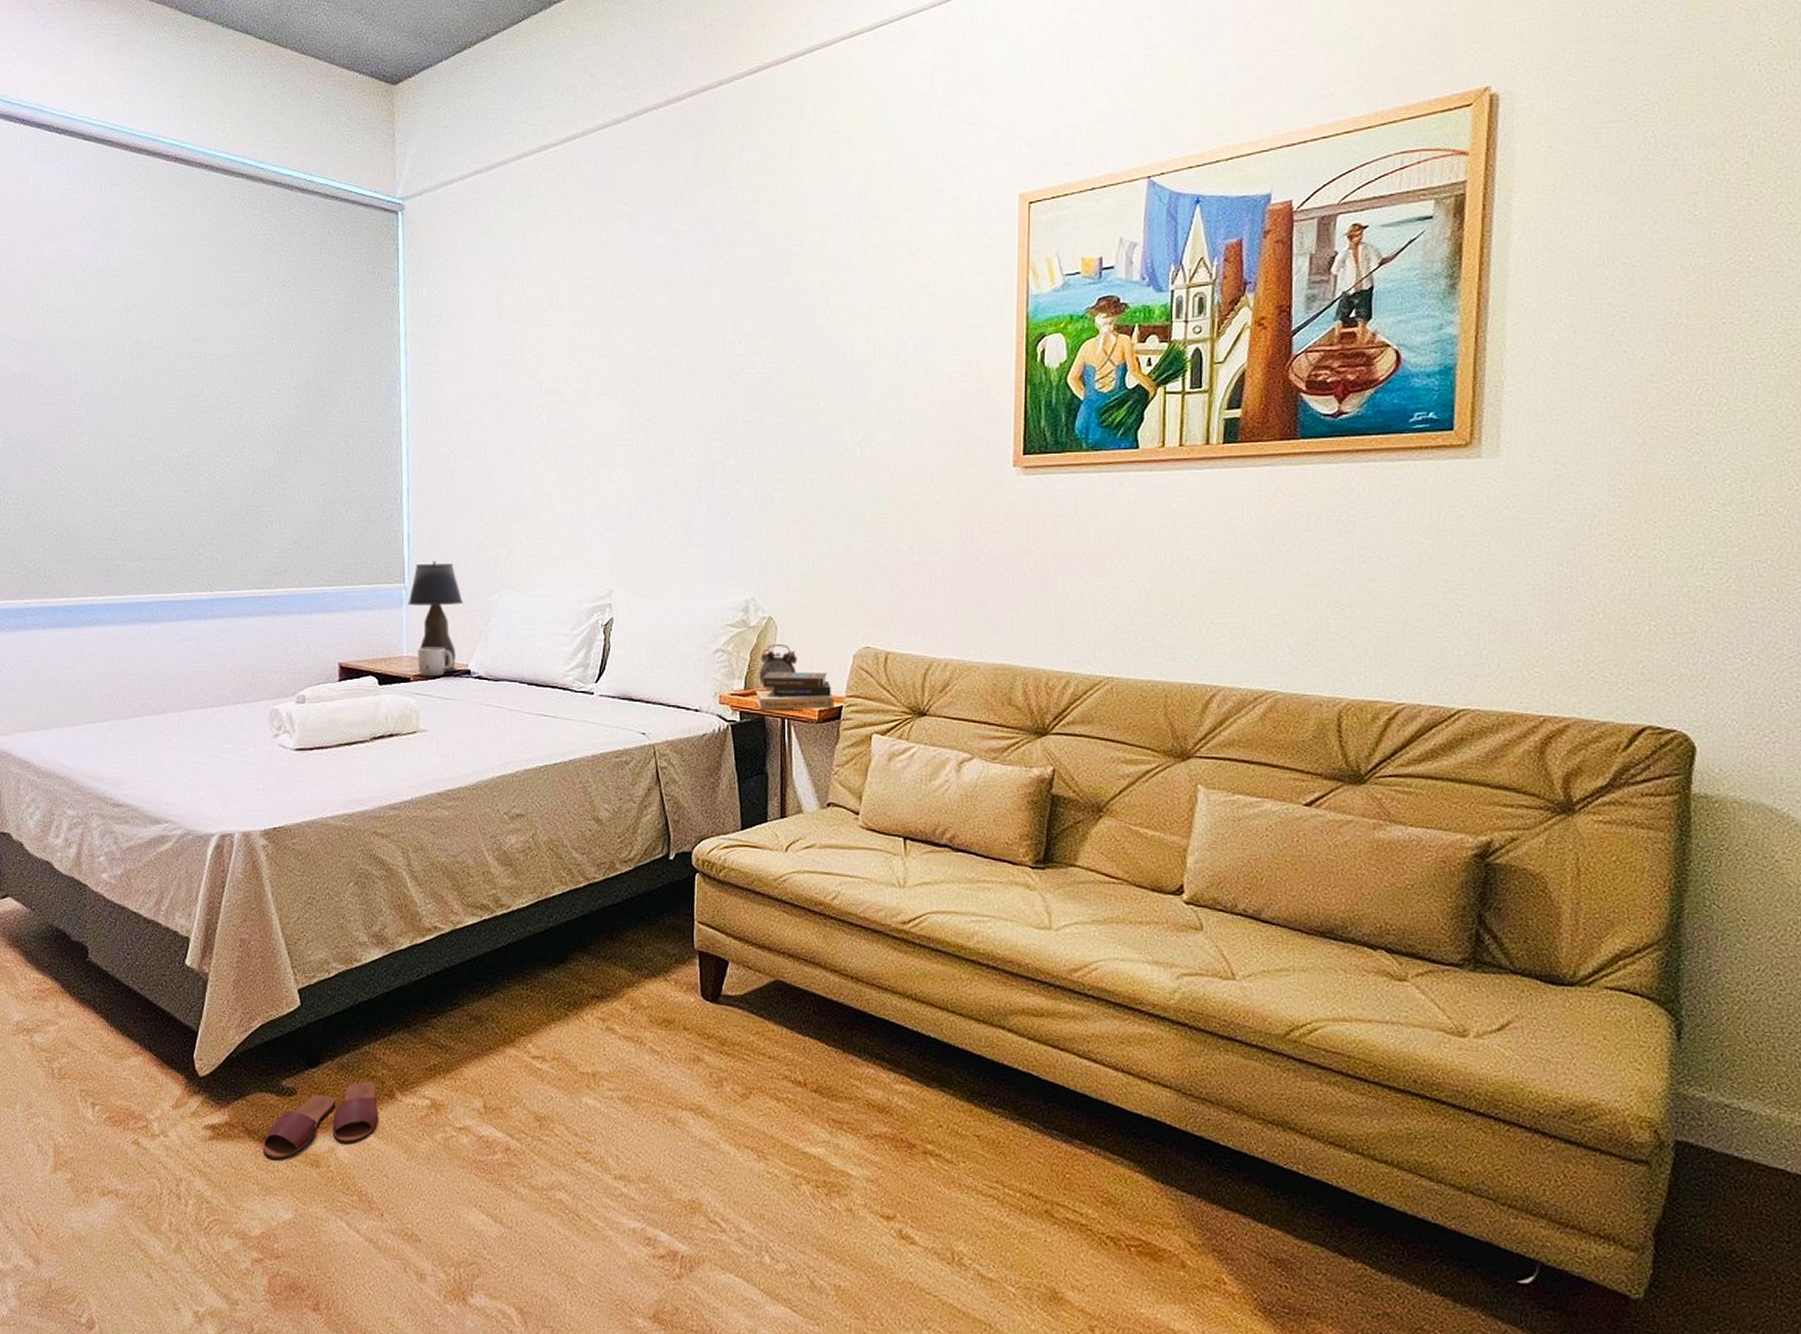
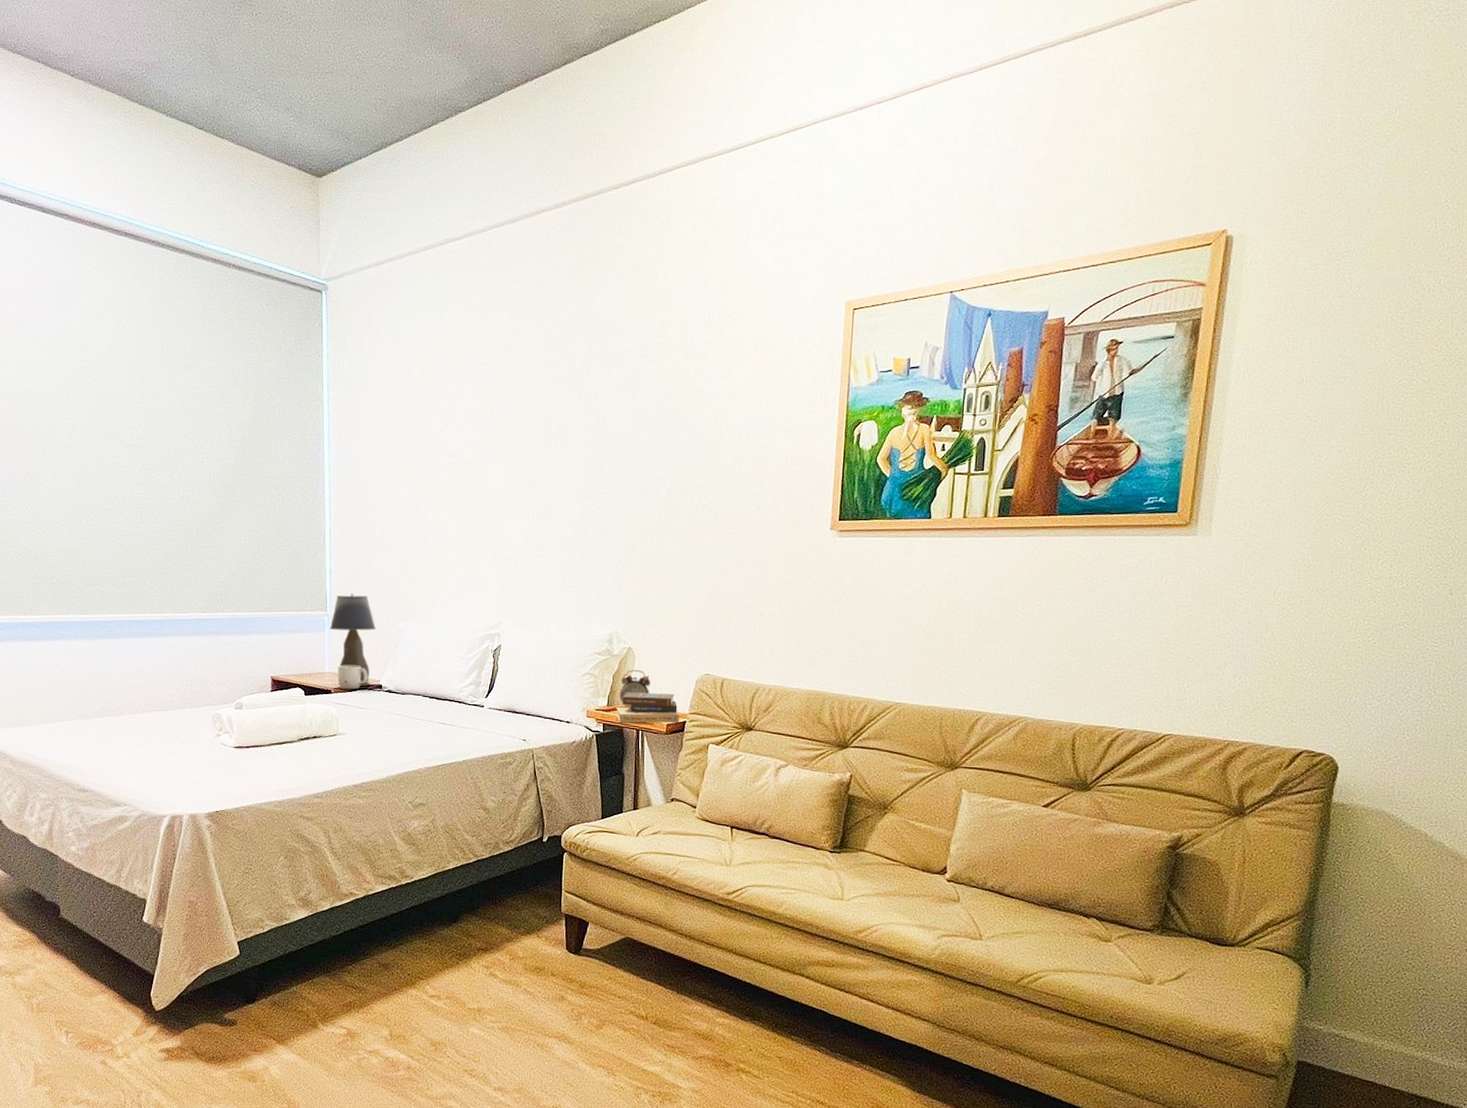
slippers: present [262,1081,379,1159] -> none [209,1014,304,1076]

